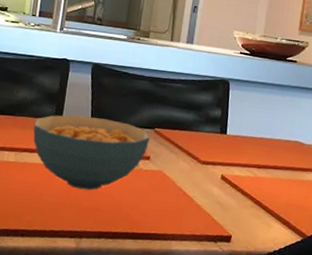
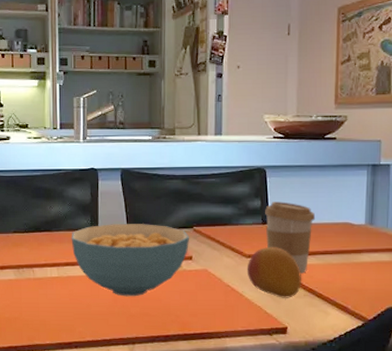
fruit: none [200,155,251,208] -> present [246,246,301,298]
coffee cup: none [221,113,270,185] -> present [265,202,316,274]

